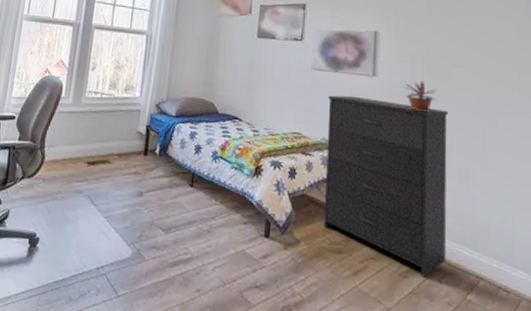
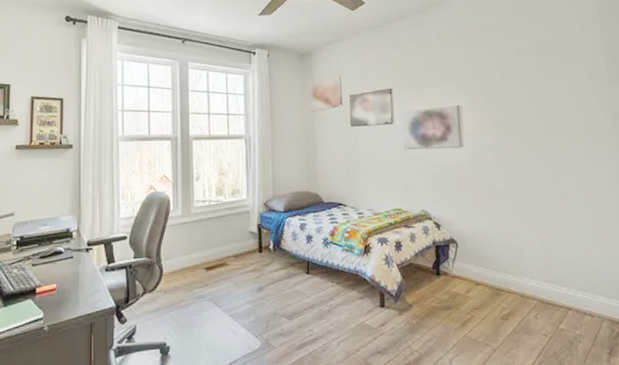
dresser: present [323,95,448,278] -> none [422,167,539,317]
potted plant: present [403,80,437,111] -> none [488,145,518,172]

